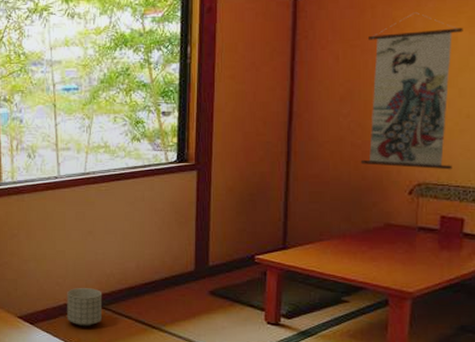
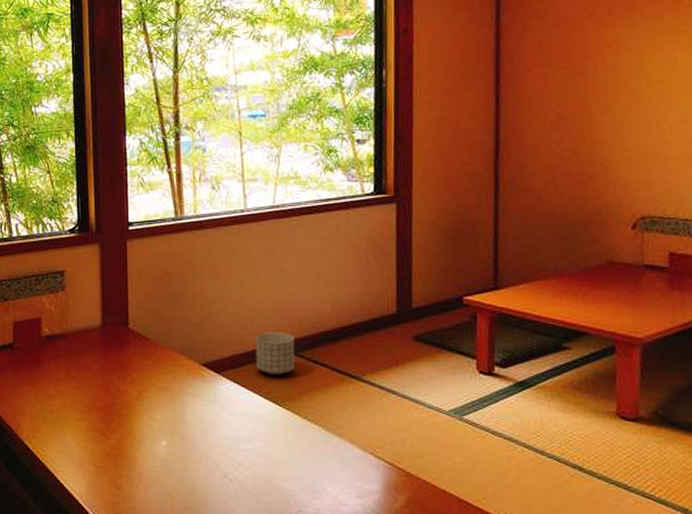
wall scroll: present [360,12,463,170] -> none [576,32,683,202]

